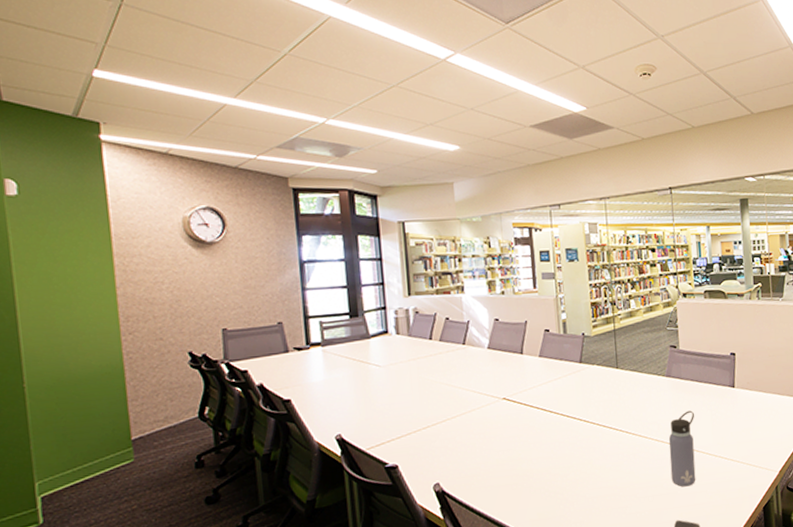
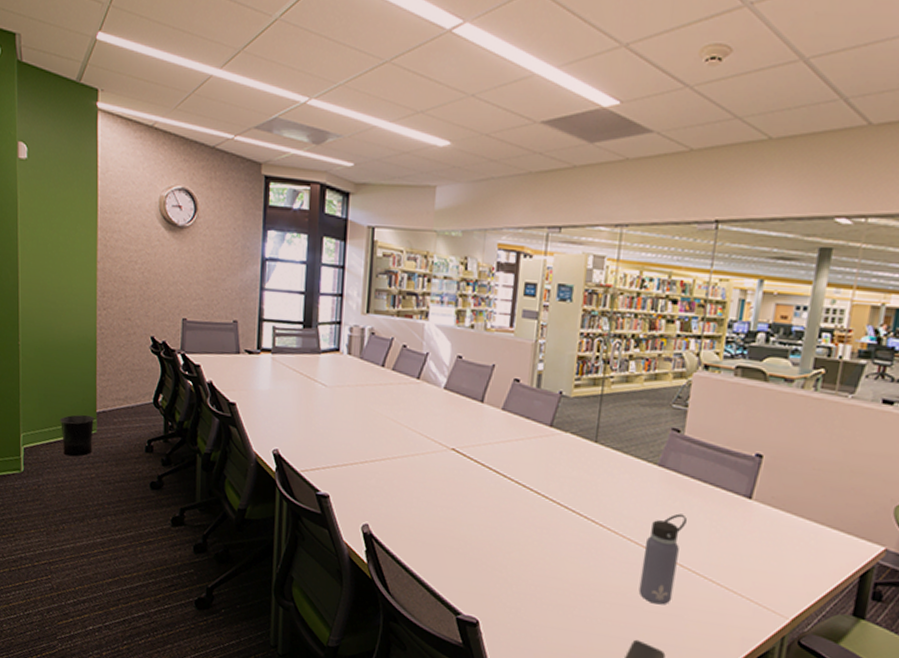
waste bin: none [85,444,131,494] -> present [59,414,95,457]

